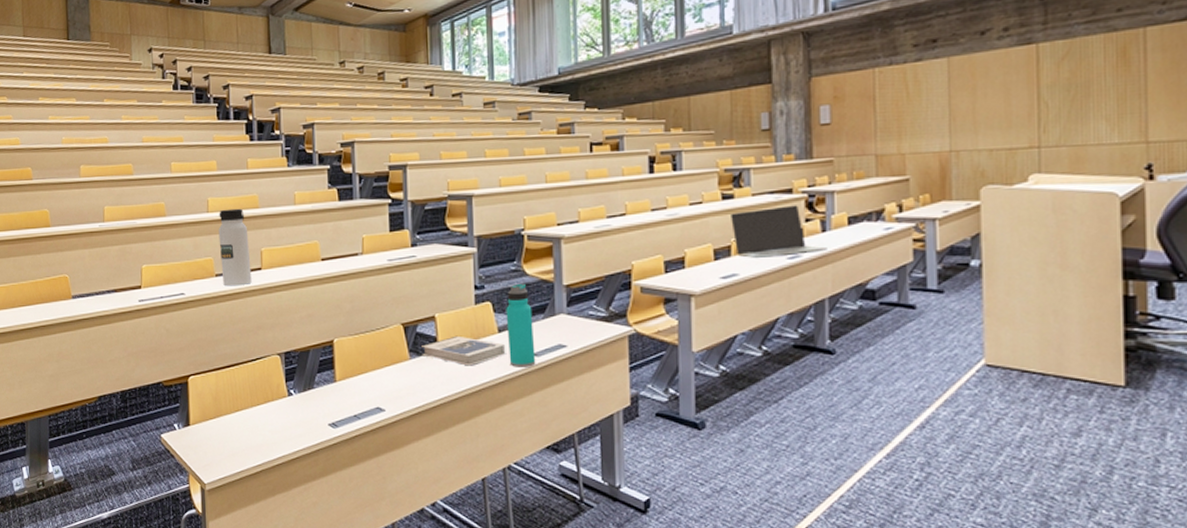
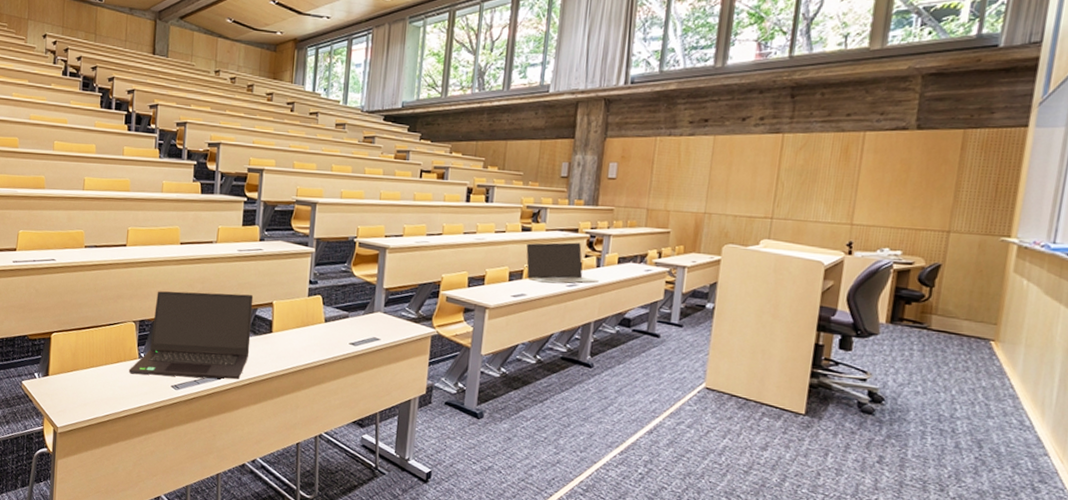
water bottle: present [218,208,252,287] -> none [90,189,118,259]
laptop: none [278,310,415,415] -> present [128,291,254,380]
hardback book: present [422,335,506,366] -> none [258,321,330,348]
water bottle: present [506,283,536,369] -> none [331,282,356,355]

